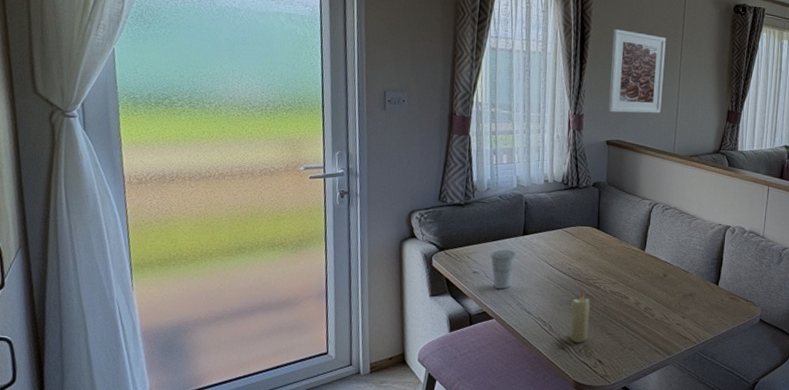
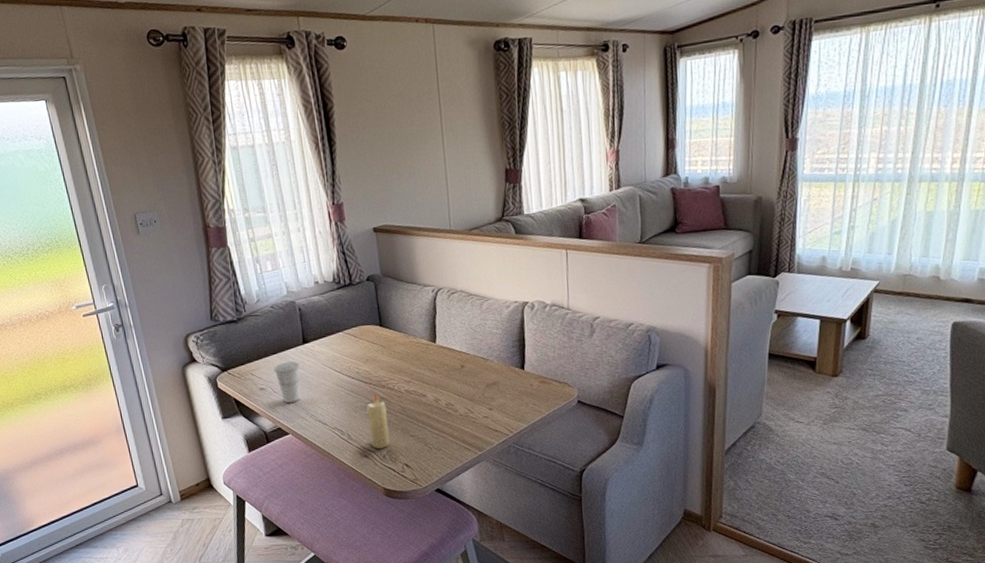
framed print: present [608,29,666,114] -> none [359,97,428,195]

